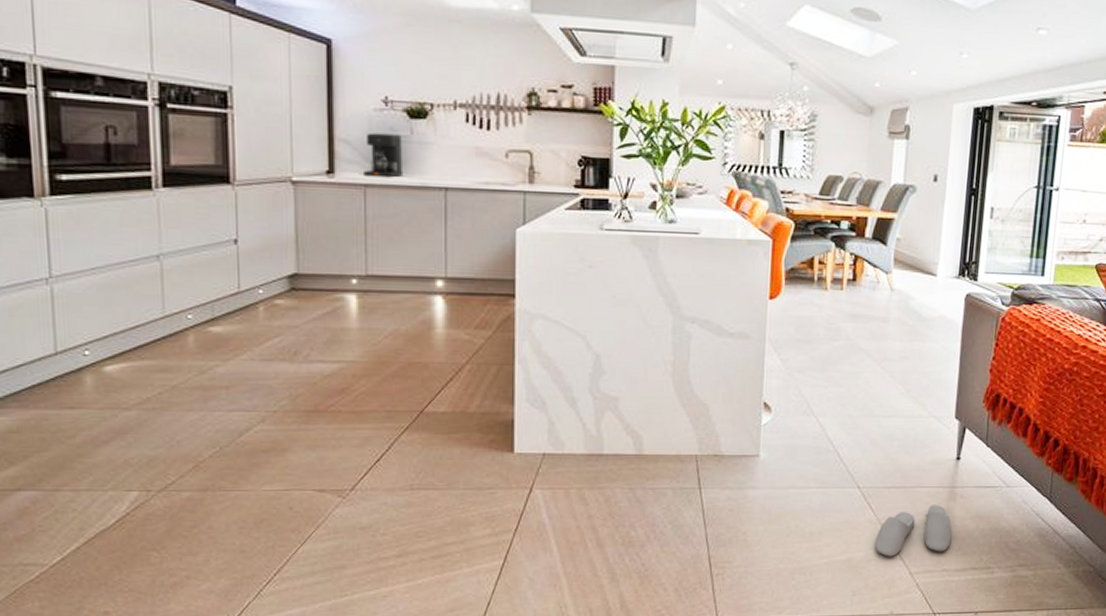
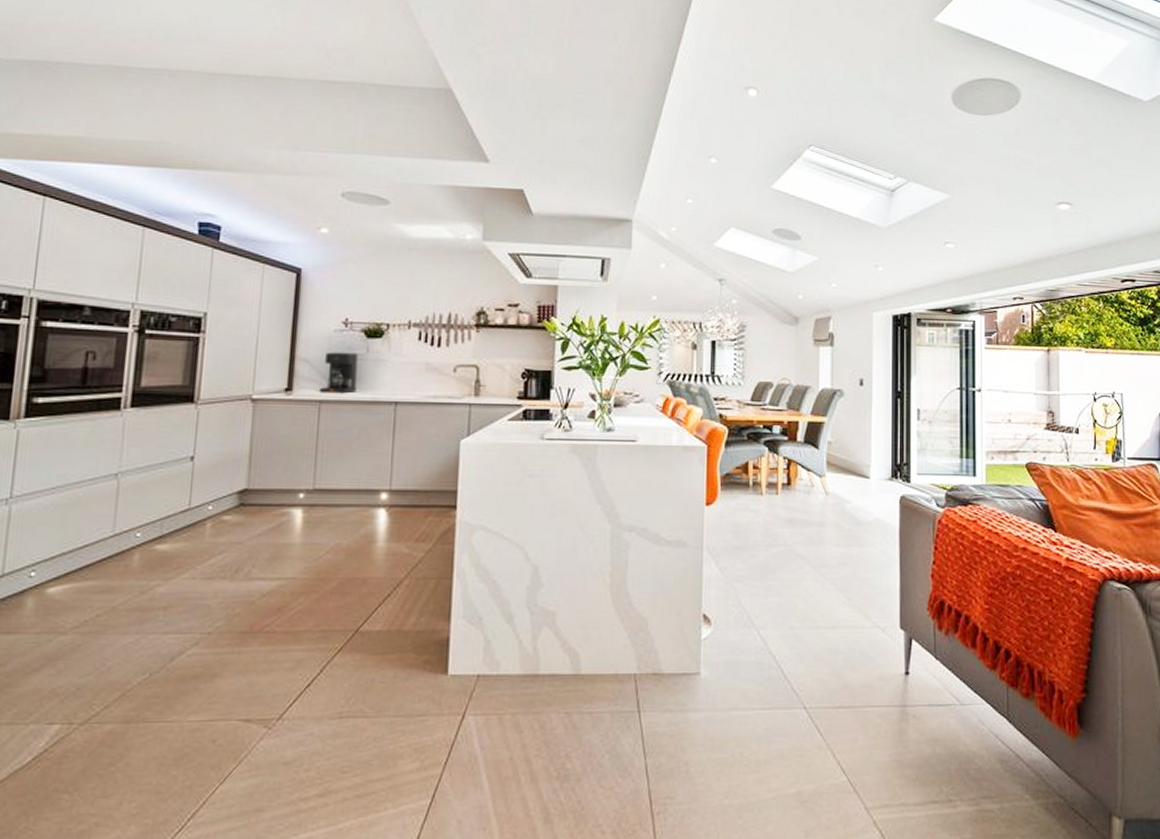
slippers: present [875,505,952,557] -> none [826,727,907,789]

